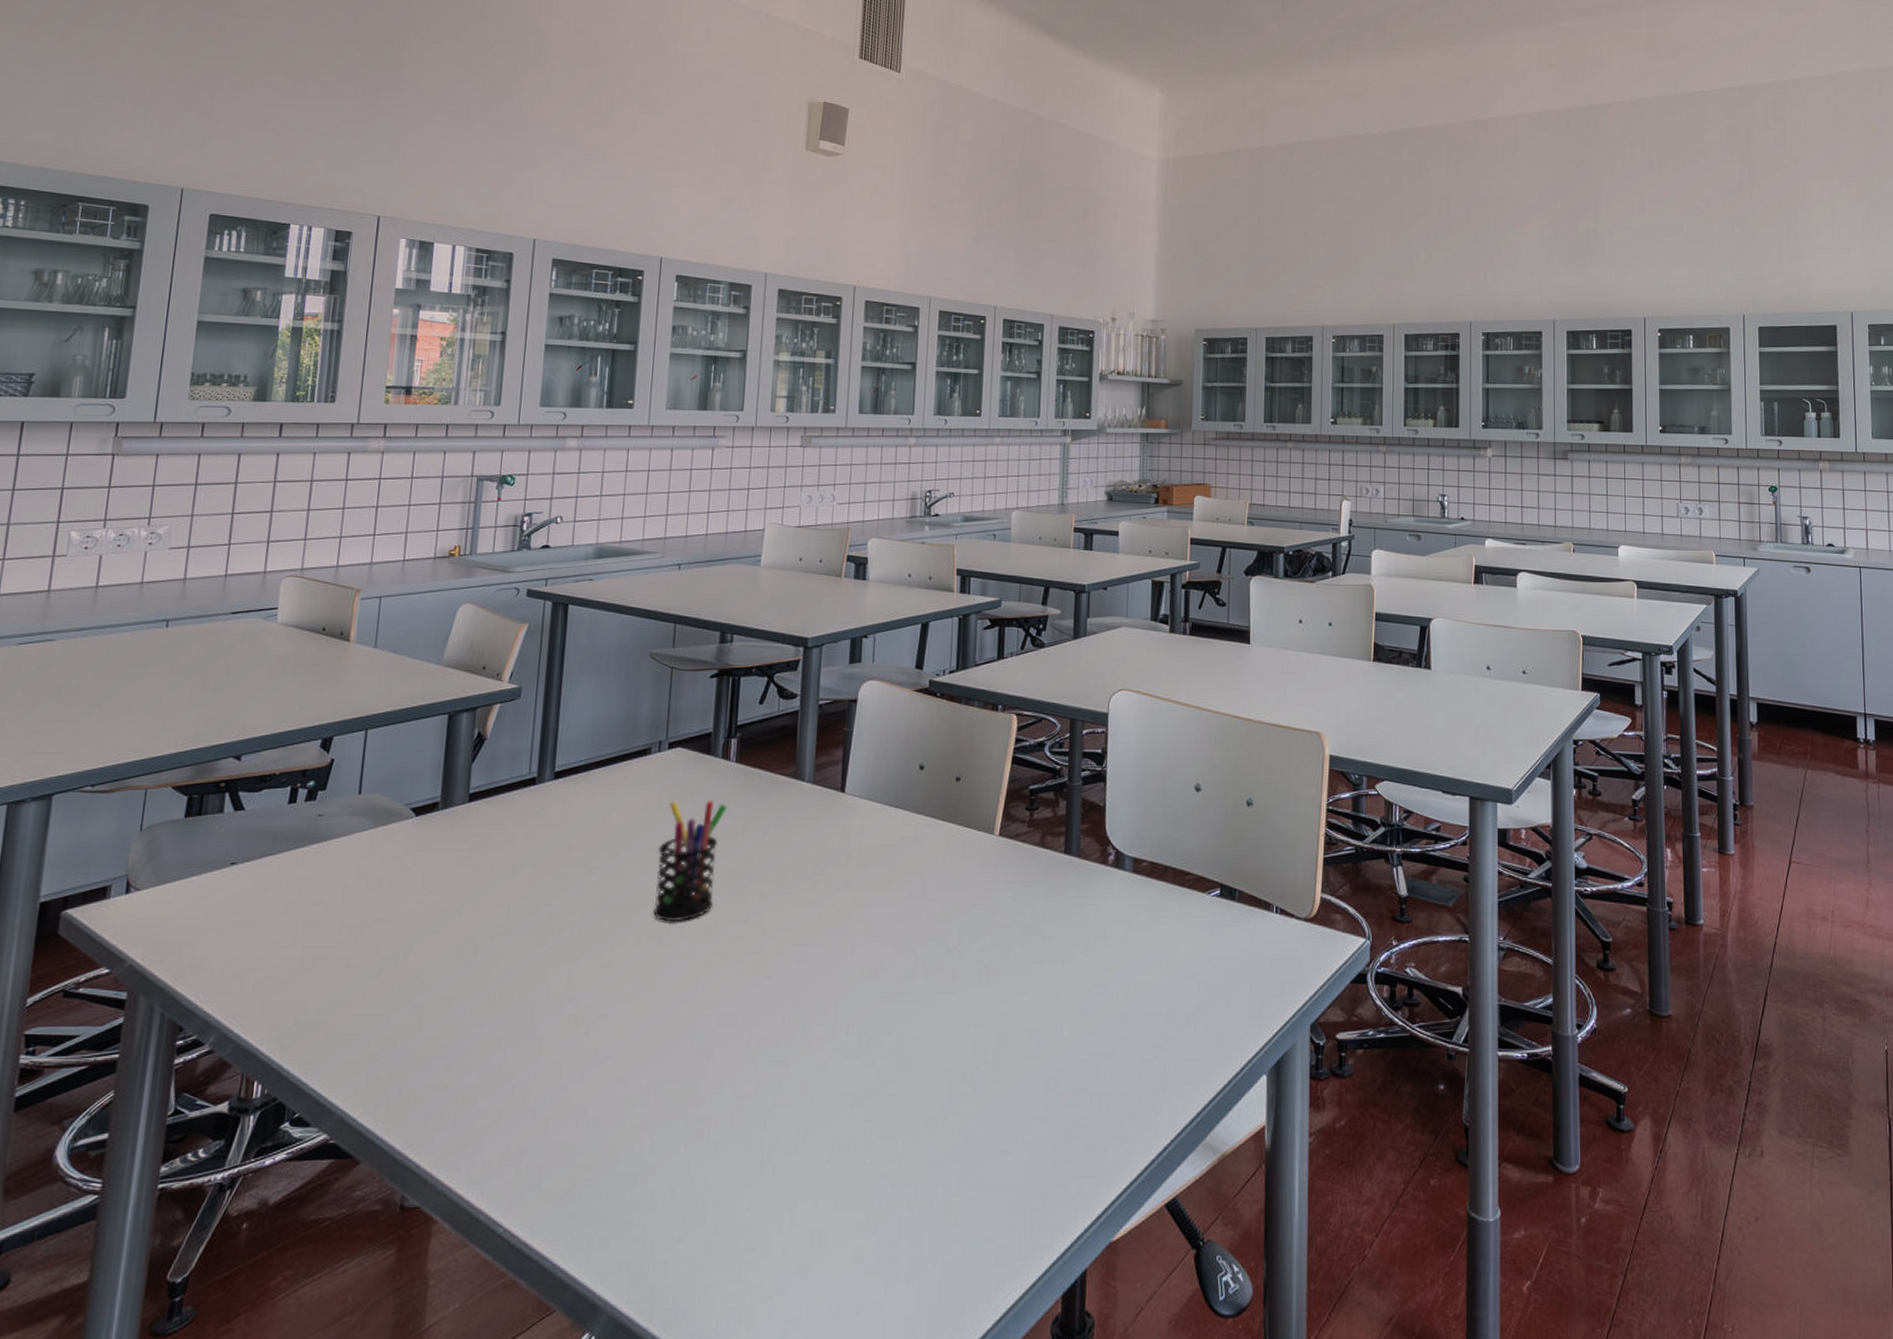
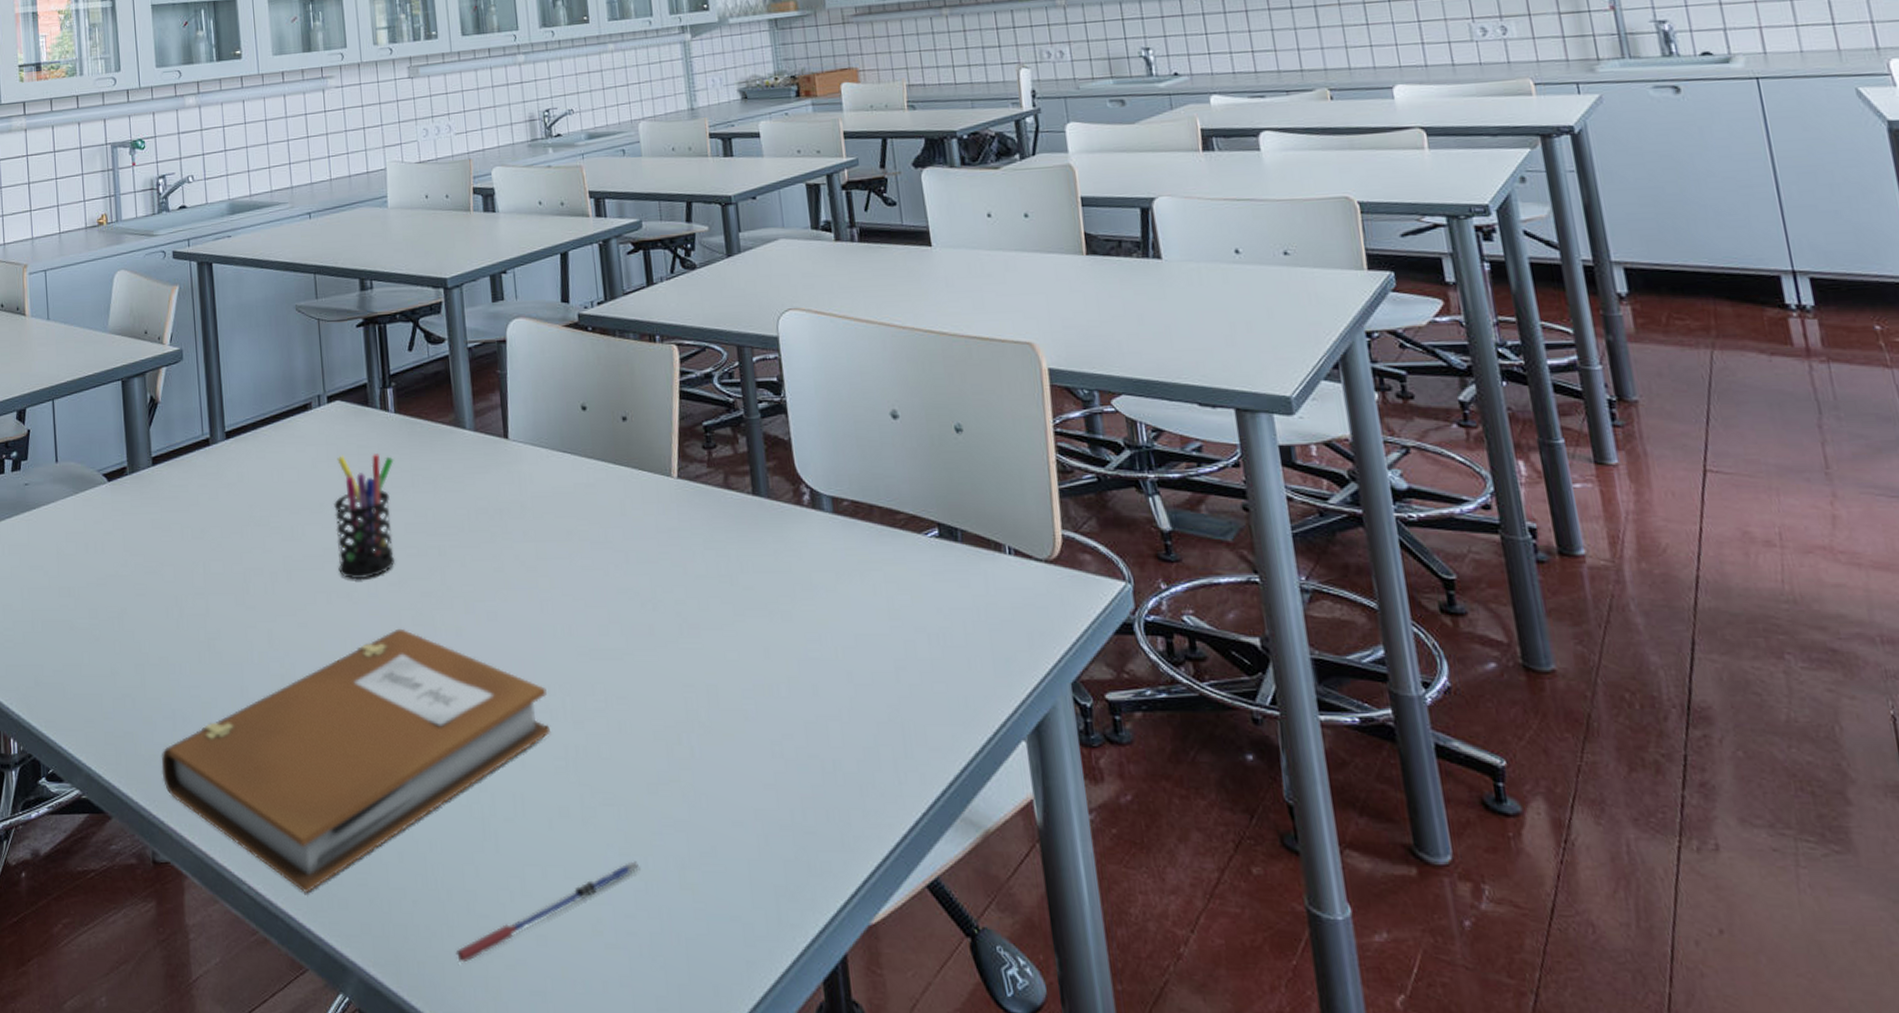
notebook: none [426,970,845,1233] -> present [161,628,552,893]
pen: none [714,1191,909,1295] -> present [455,861,640,963]

